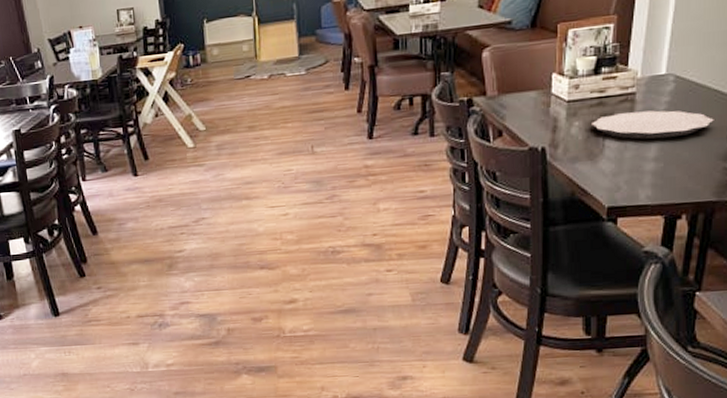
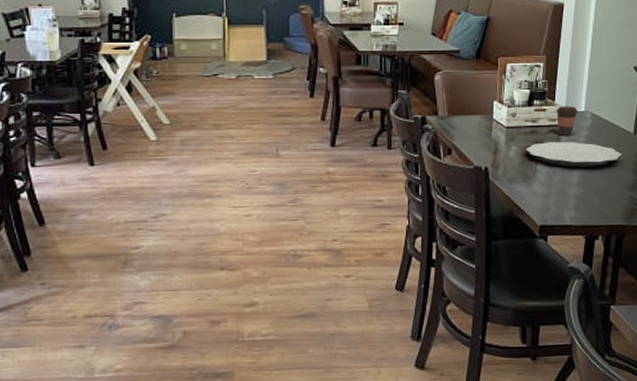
coffee cup: none [629,69,658,105] -> present [555,106,579,136]

